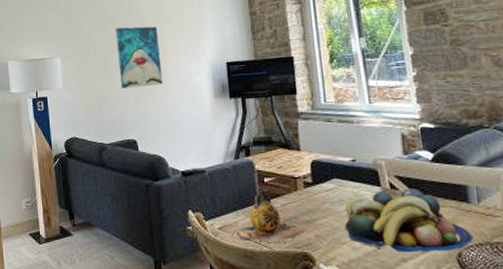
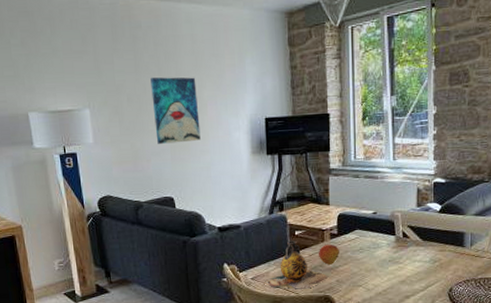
fruit: none [291,194,316,217] -> present [318,244,339,265]
fruit bowl: present [345,188,473,253] -> none [362,236,463,291]

